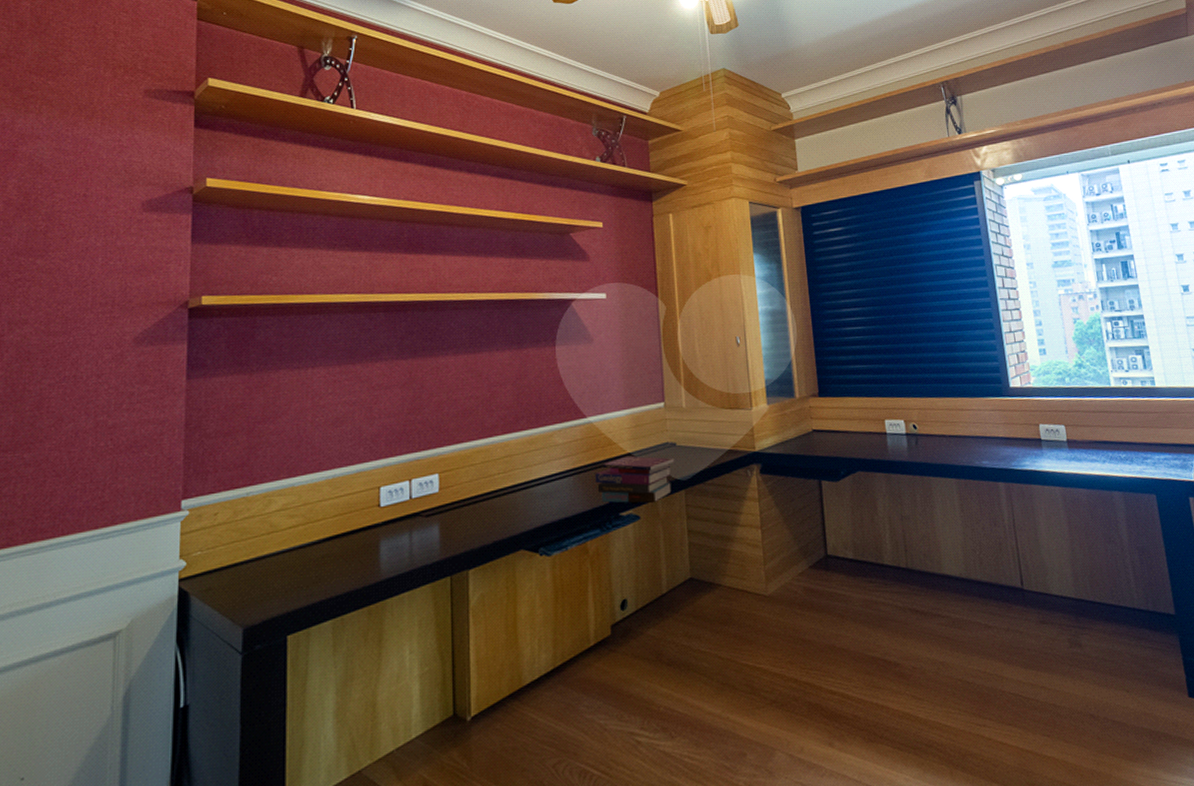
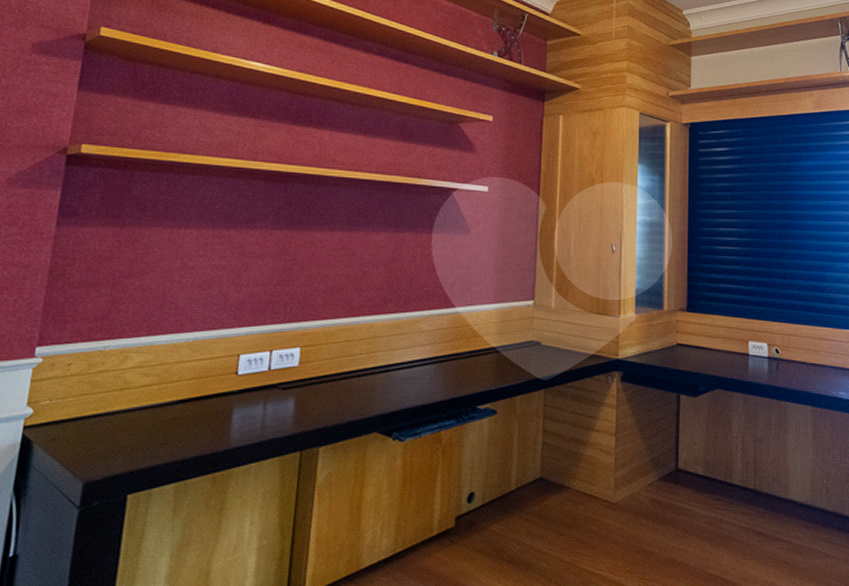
books: present [595,455,675,504] -> none [456,350,538,400]

